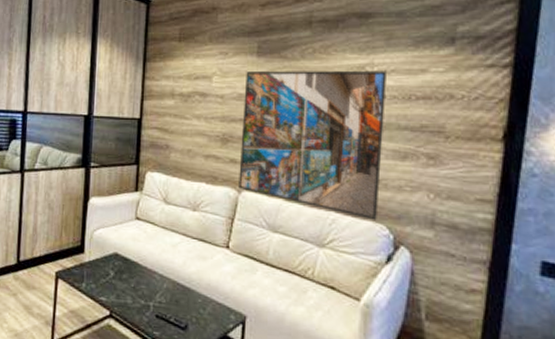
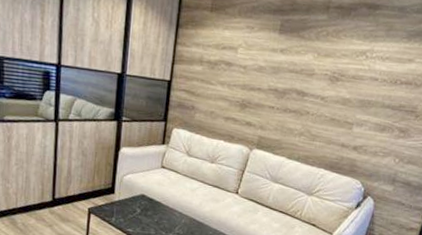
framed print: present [239,70,388,220] -> none [251,46,383,177]

